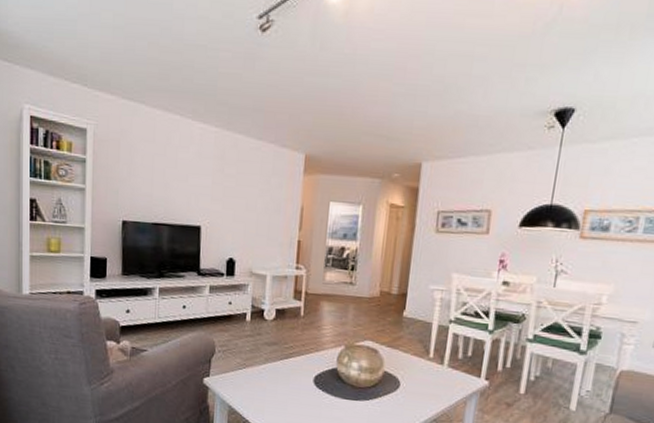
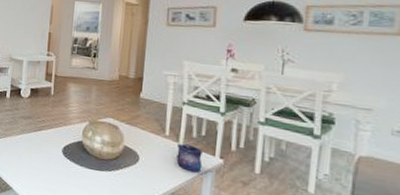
mug: none [440,366,468,396] -> present [176,144,203,173]

